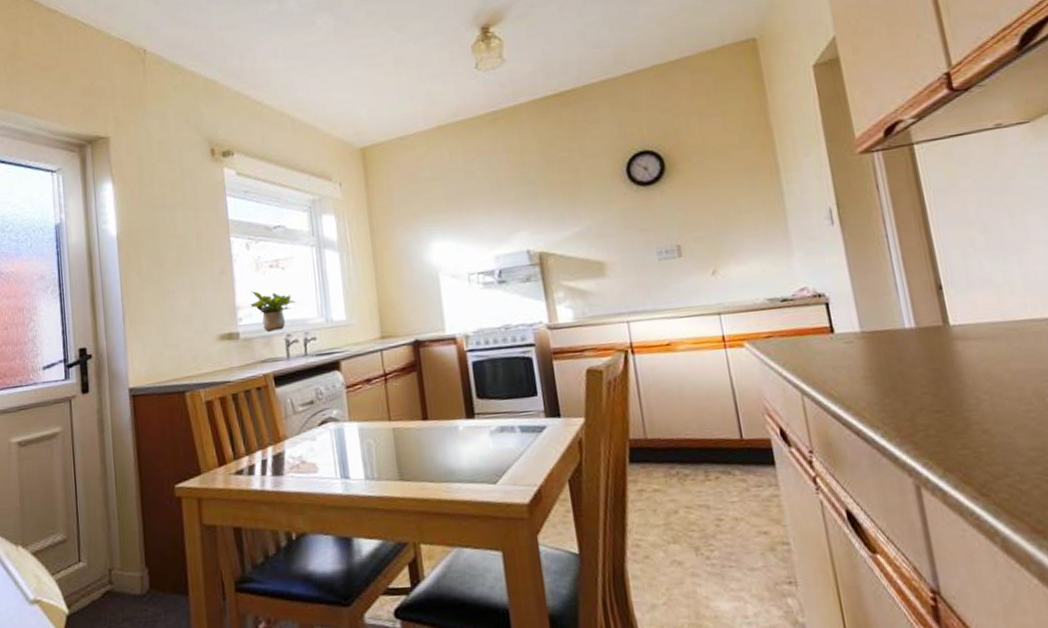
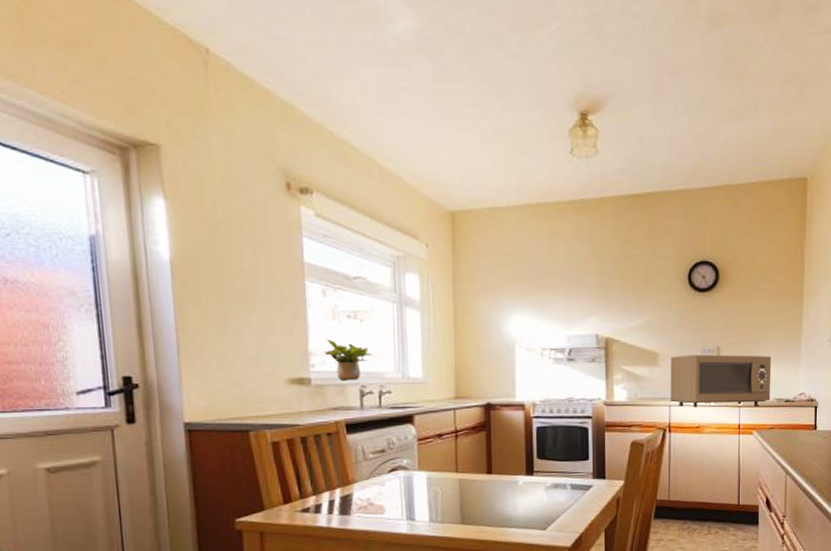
microwave: none [620,247,760,321] -> present [670,355,772,407]

